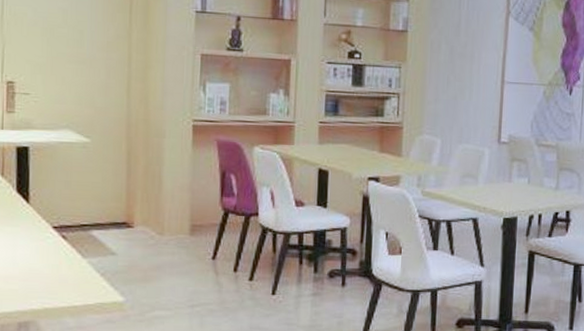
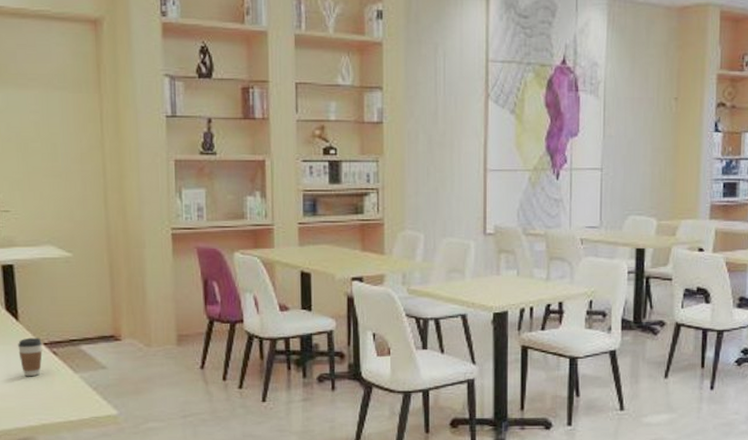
coffee cup: none [26,220,52,260] -> present [18,337,43,377]

